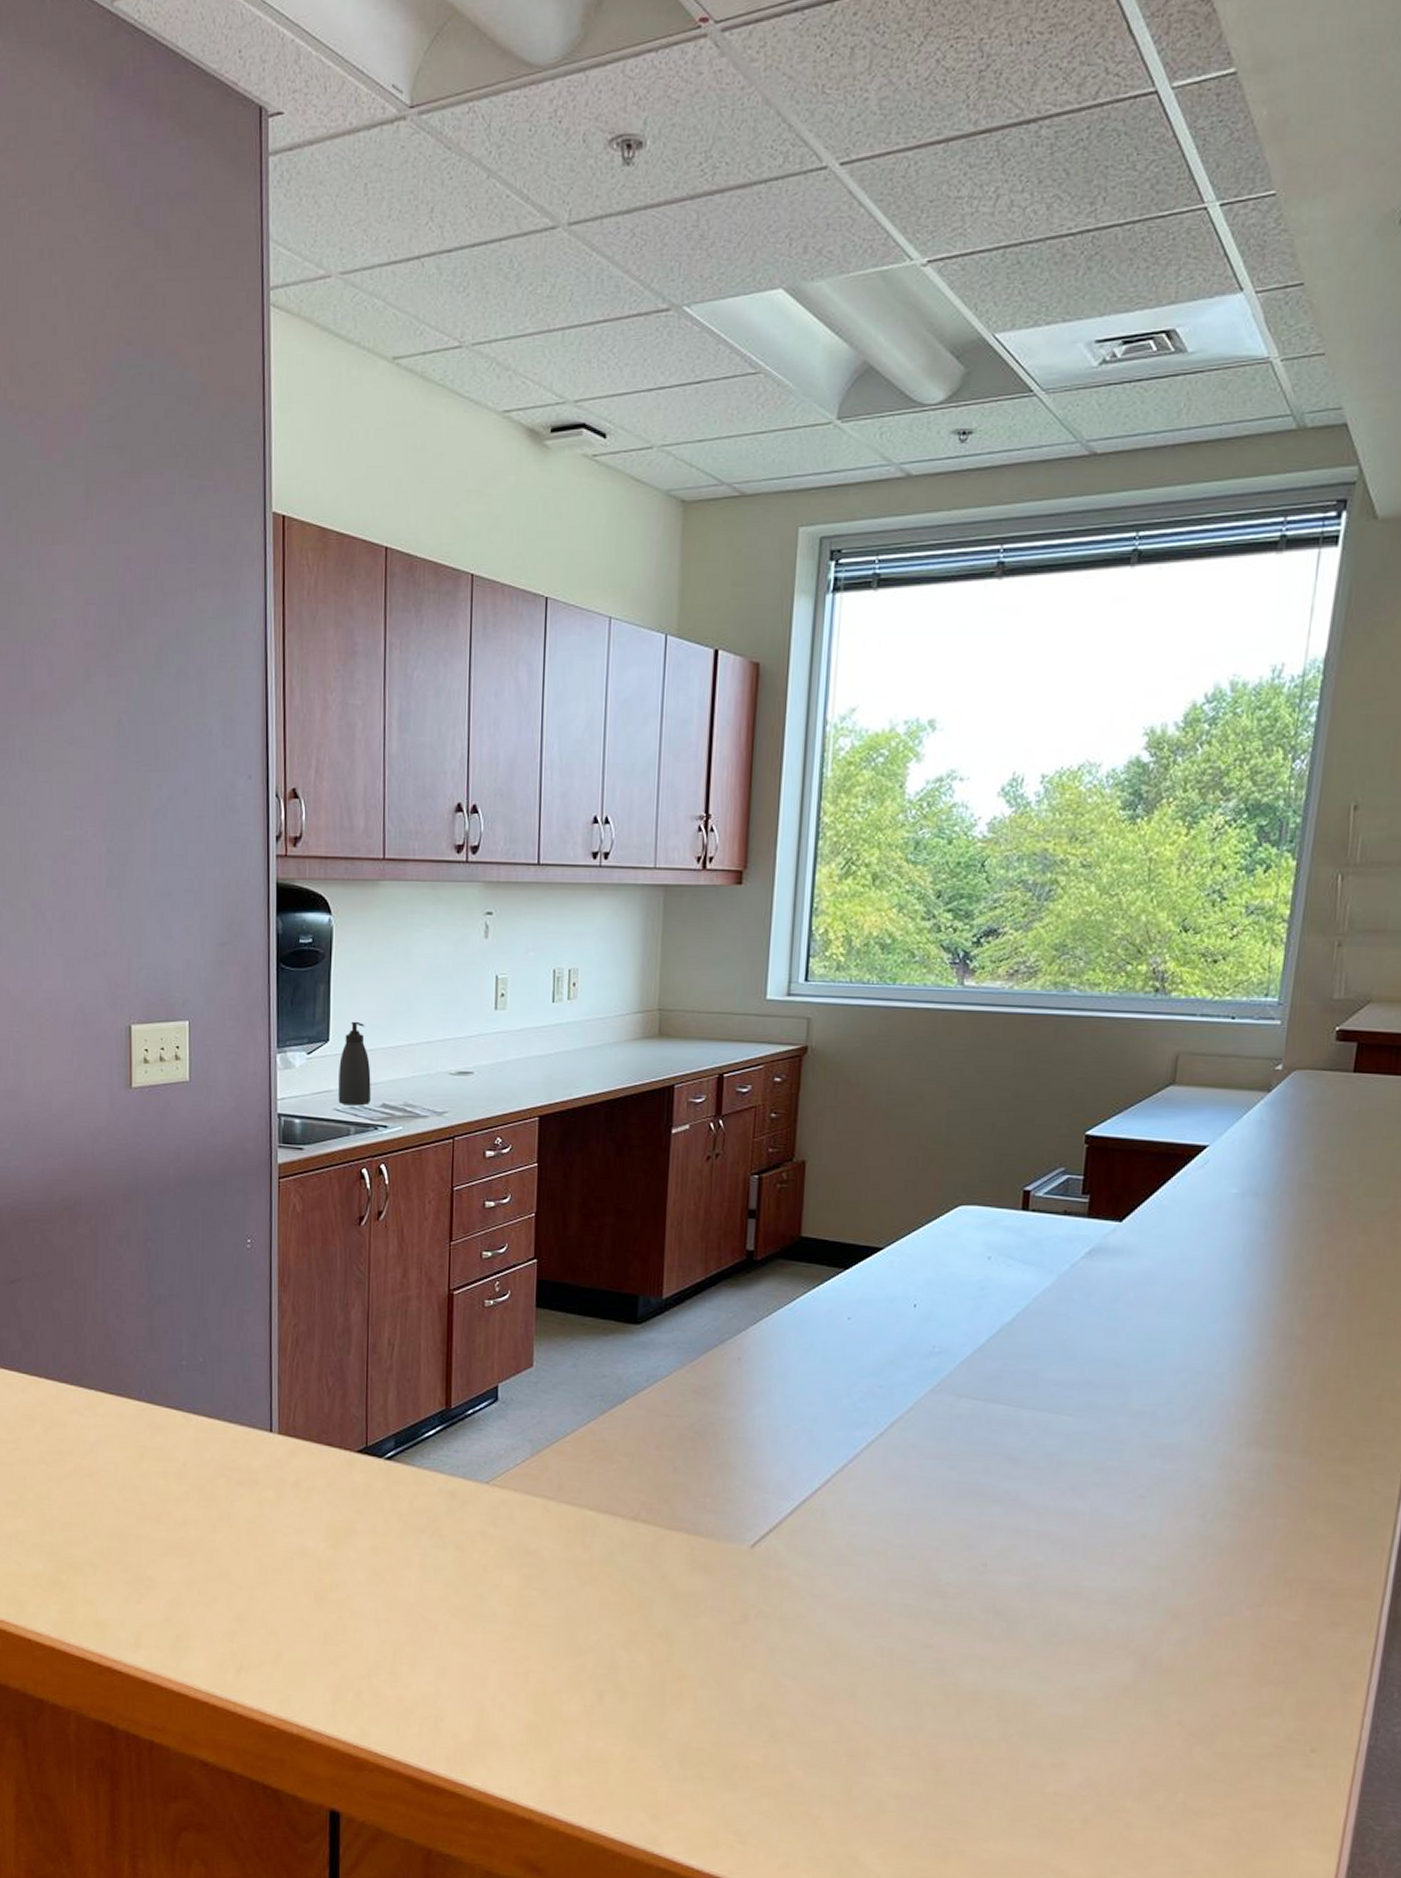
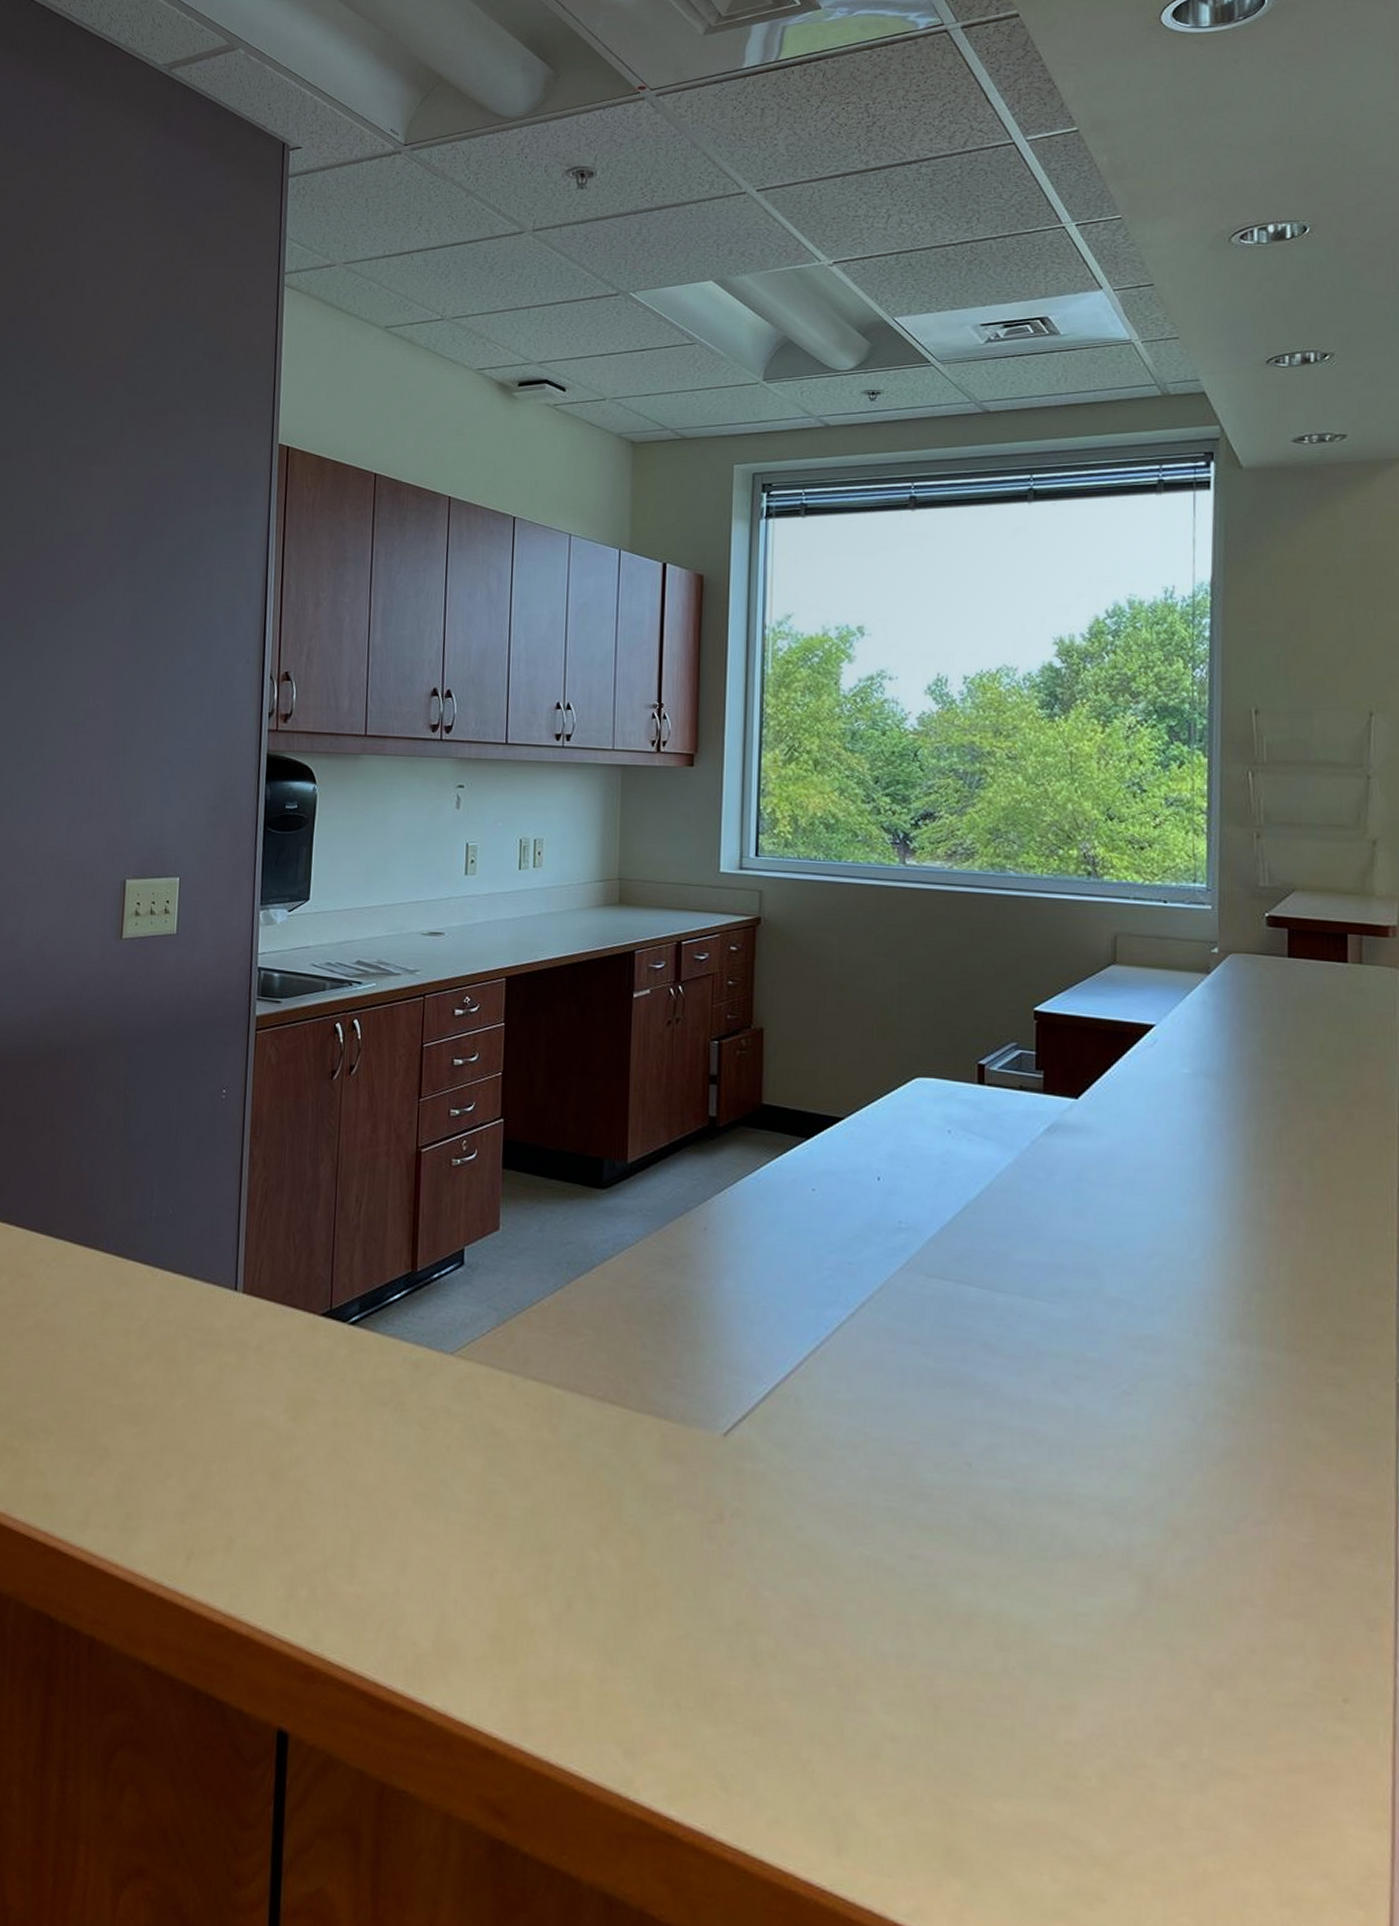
soap dispenser: present [338,1021,371,1106] -> none [316,882,348,962]

